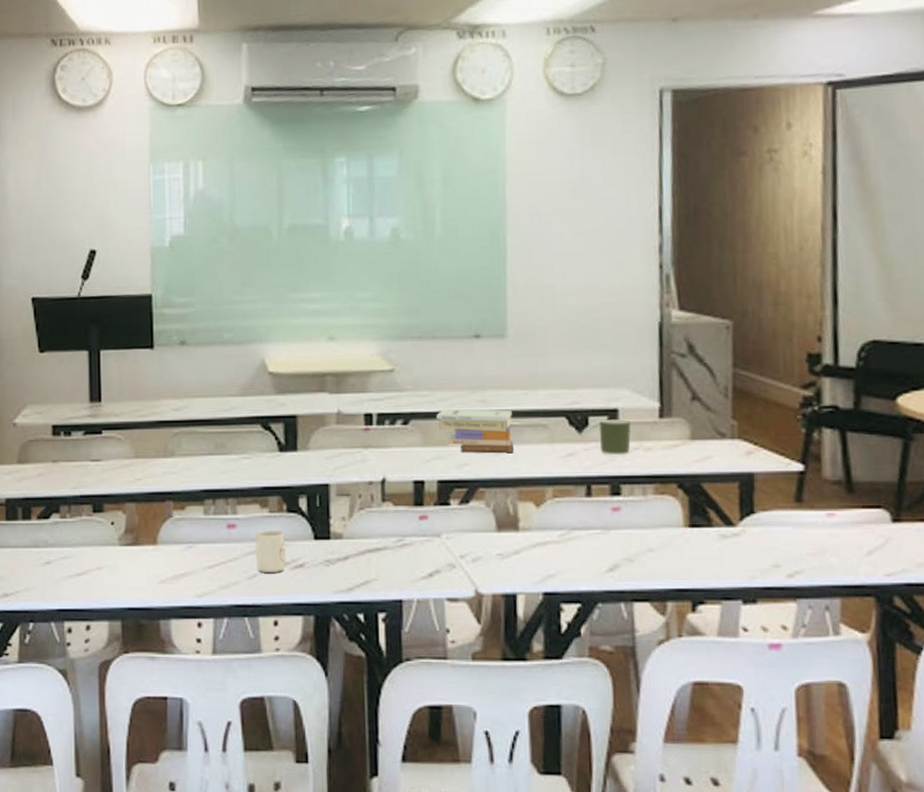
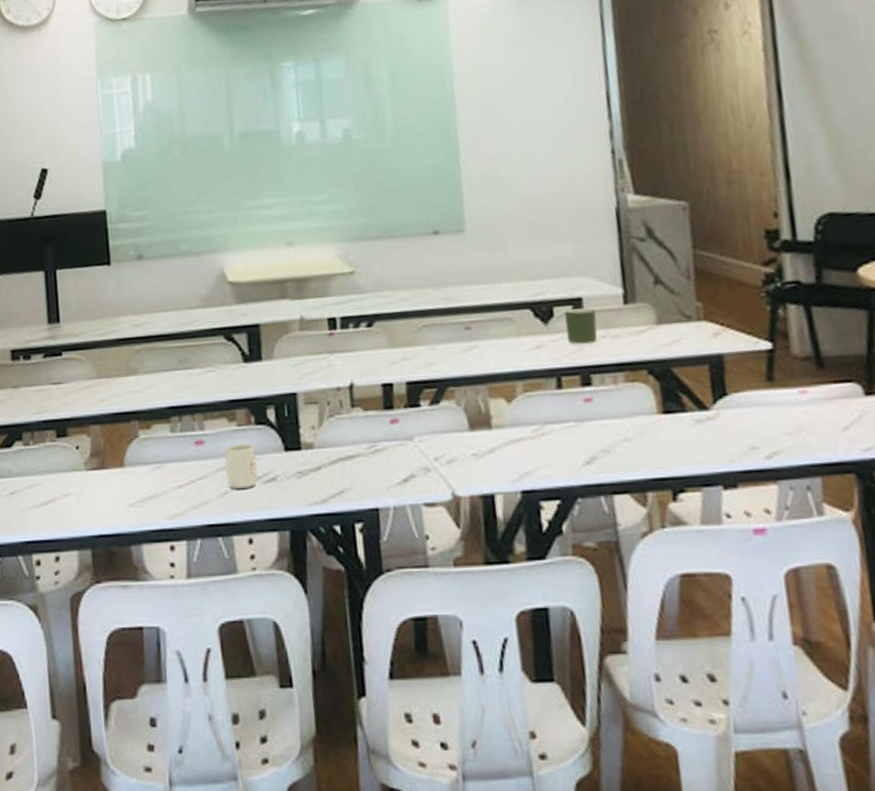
books: present [436,408,514,454] -> none [400,305,481,352]

